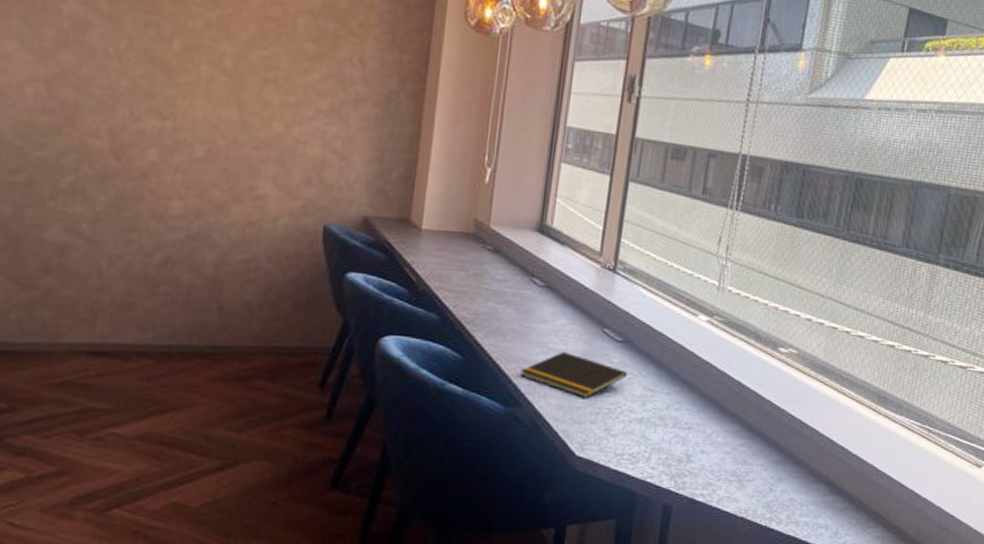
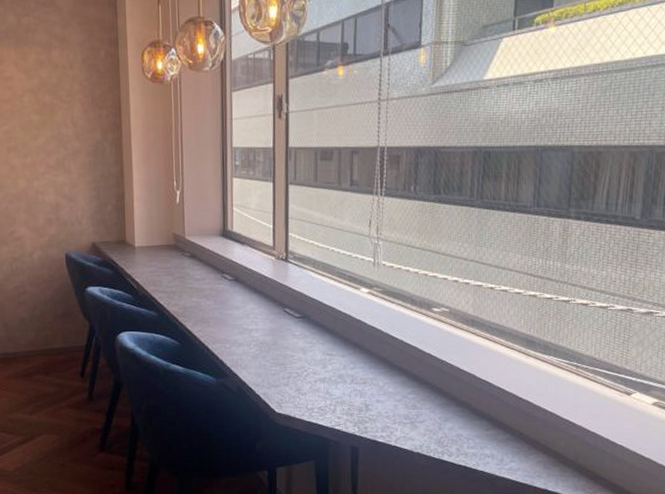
notepad: present [520,351,627,398] -> none [224,330,308,366]

